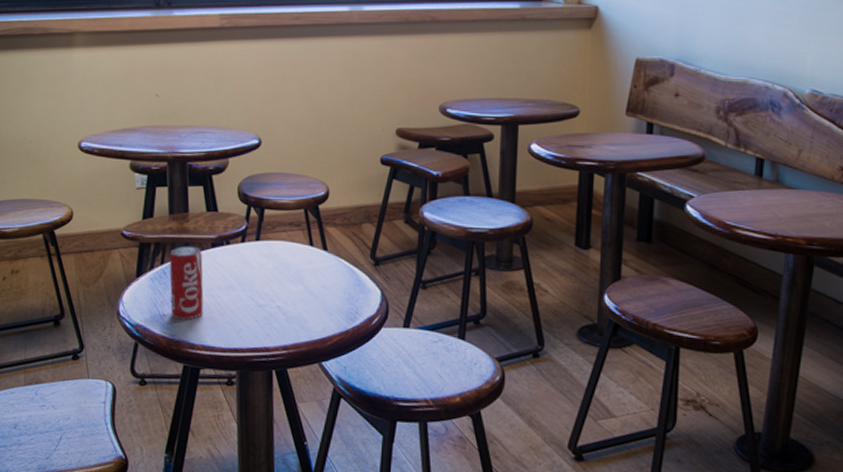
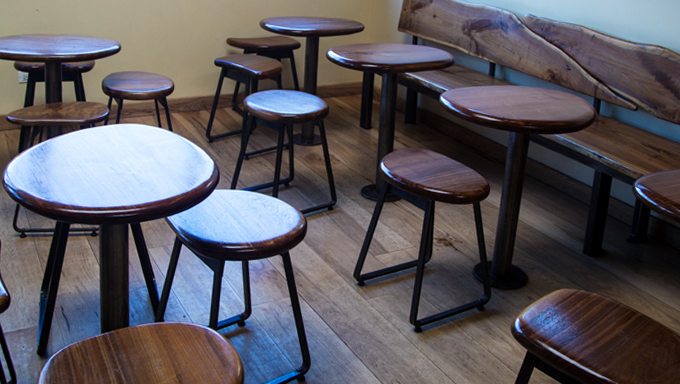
beverage can: present [169,246,204,320] -> none [46,128,74,186]

